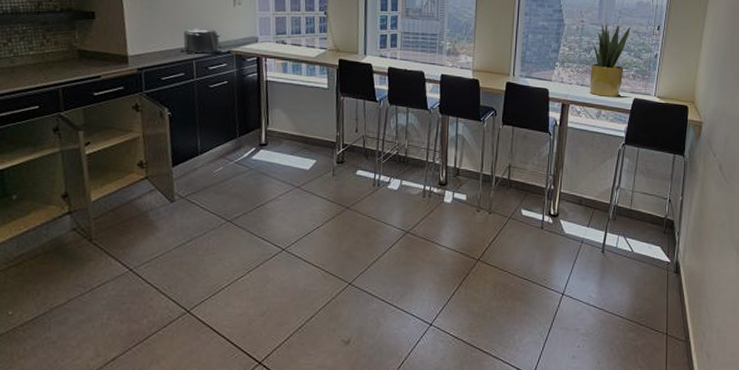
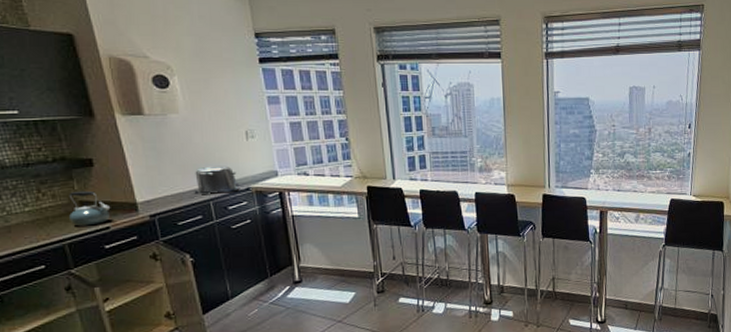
kettle: none [67,40,104,74] -> present [69,190,111,227]
planter: present [589,22,631,97] -> none [625,125,662,200]

